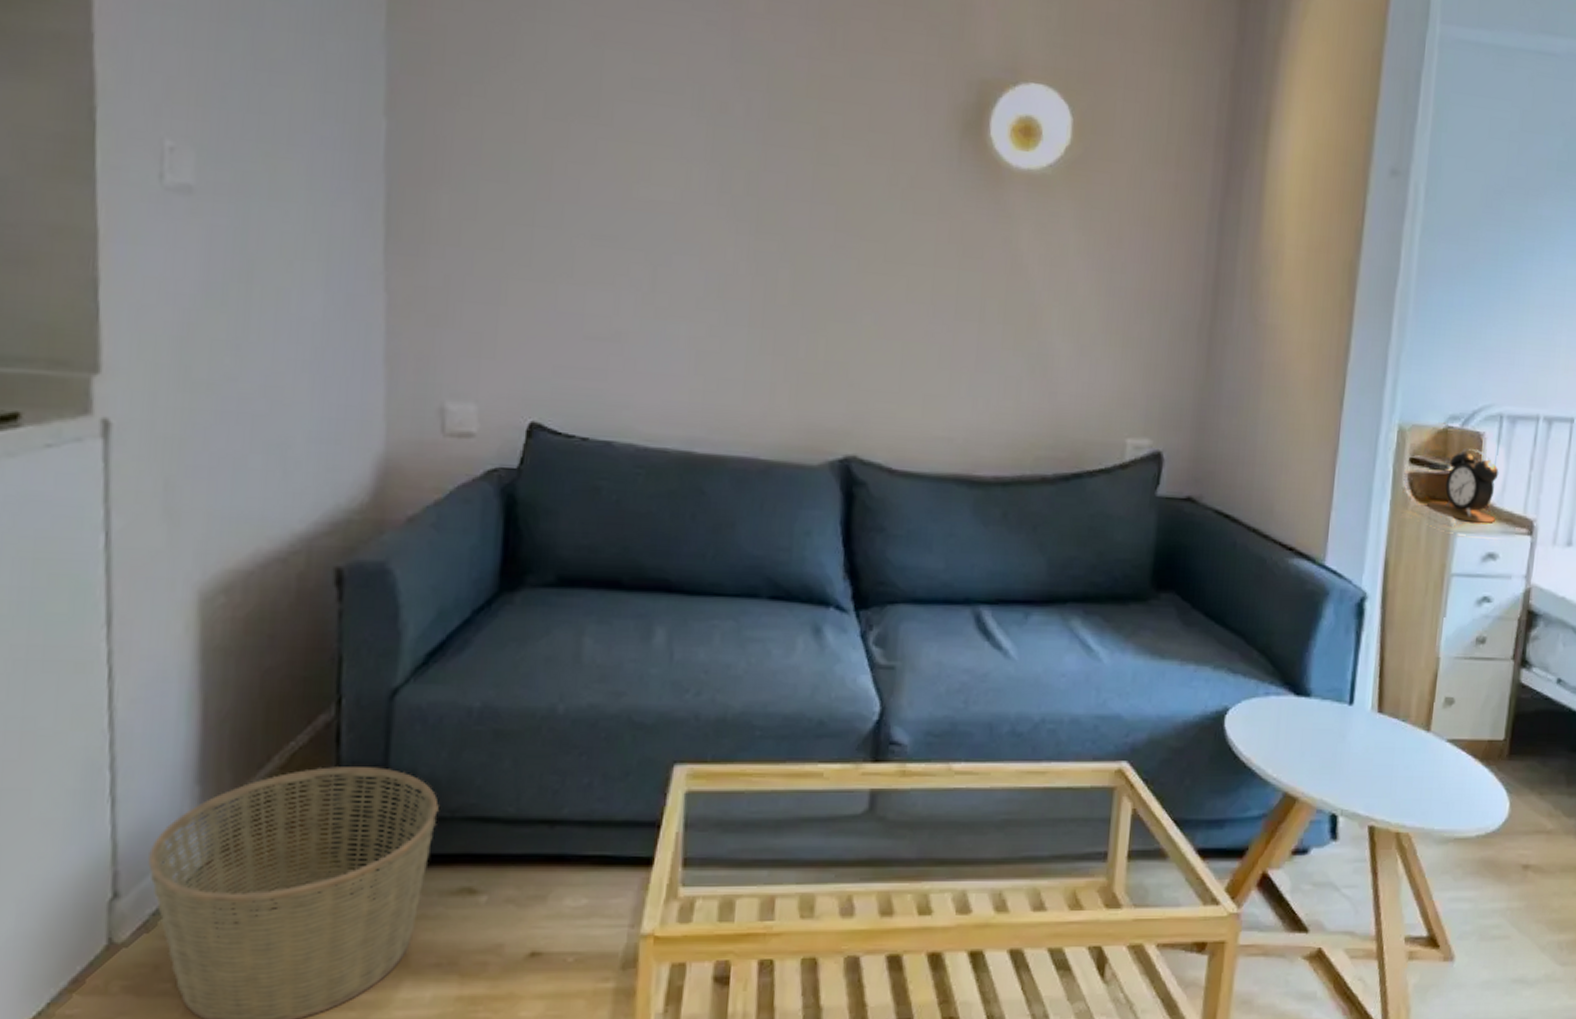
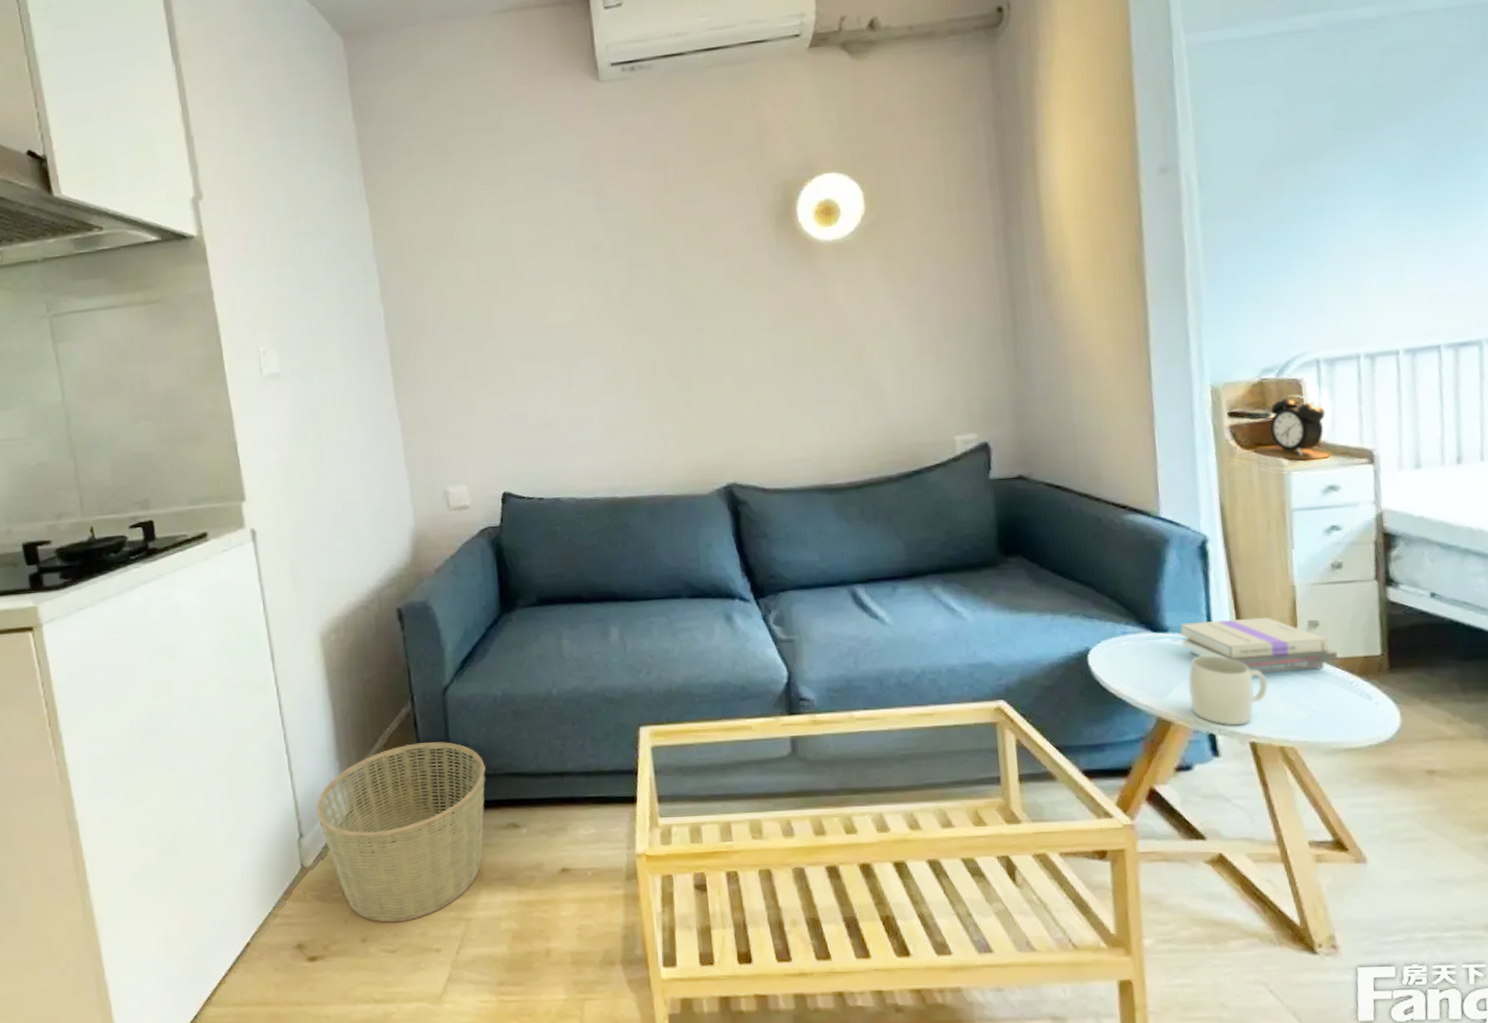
mug: none [1319,726,1397,807] -> present [1188,655,1268,726]
books: none [1320,687,1466,752] -> present [1179,617,1338,674]

